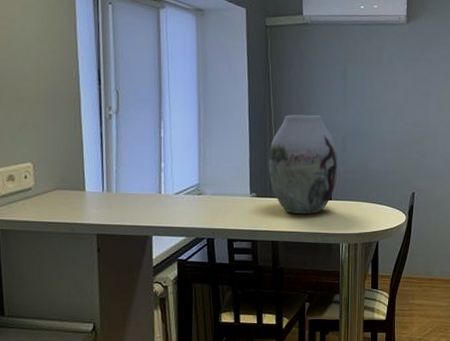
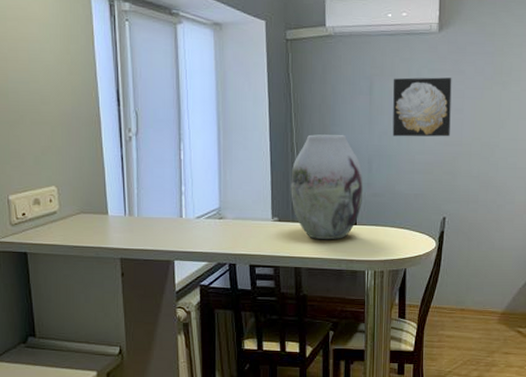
wall art: none [365,64,419,119] -> present [392,77,452,137]

